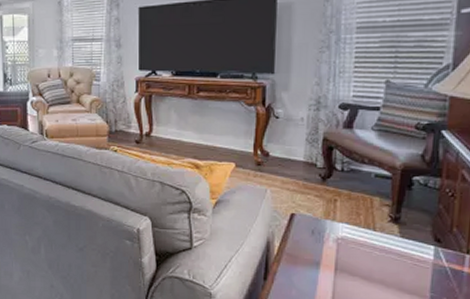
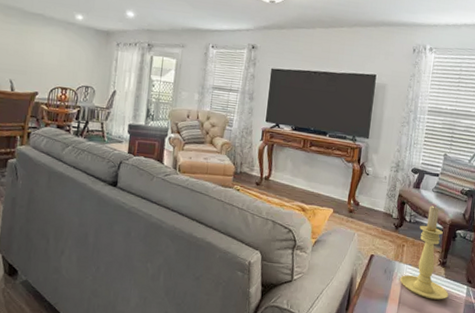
candle holder: none [334,147,408,265] -> present [400,204,449,300]

